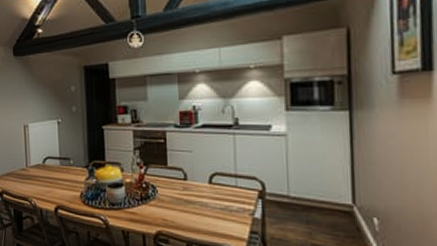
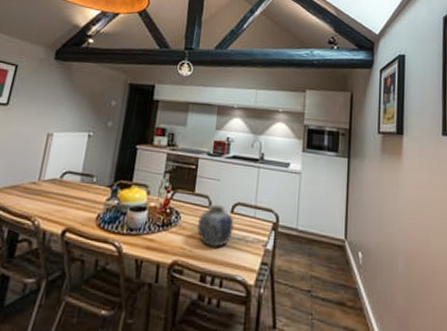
vase: none [175,176,215,219] -> present [196,204,234,248]

